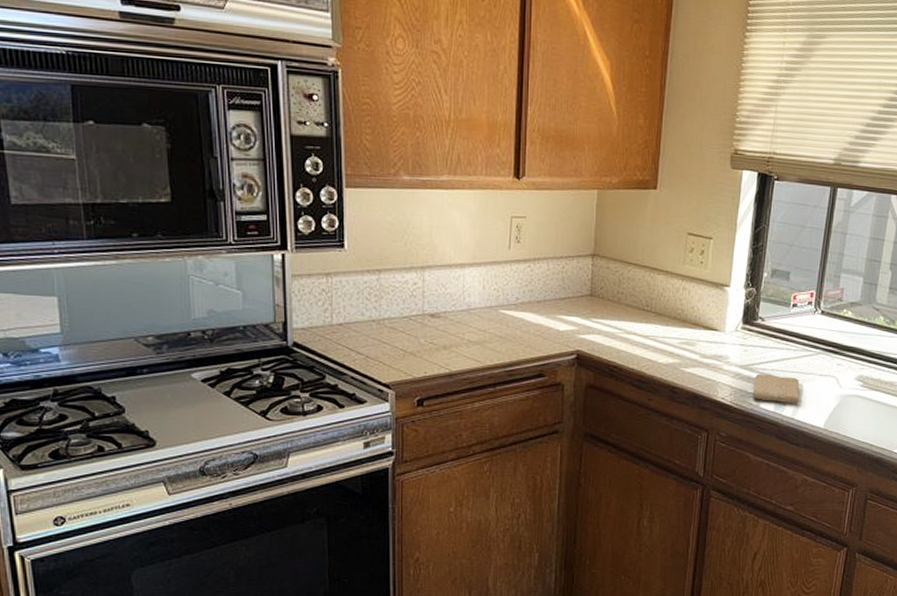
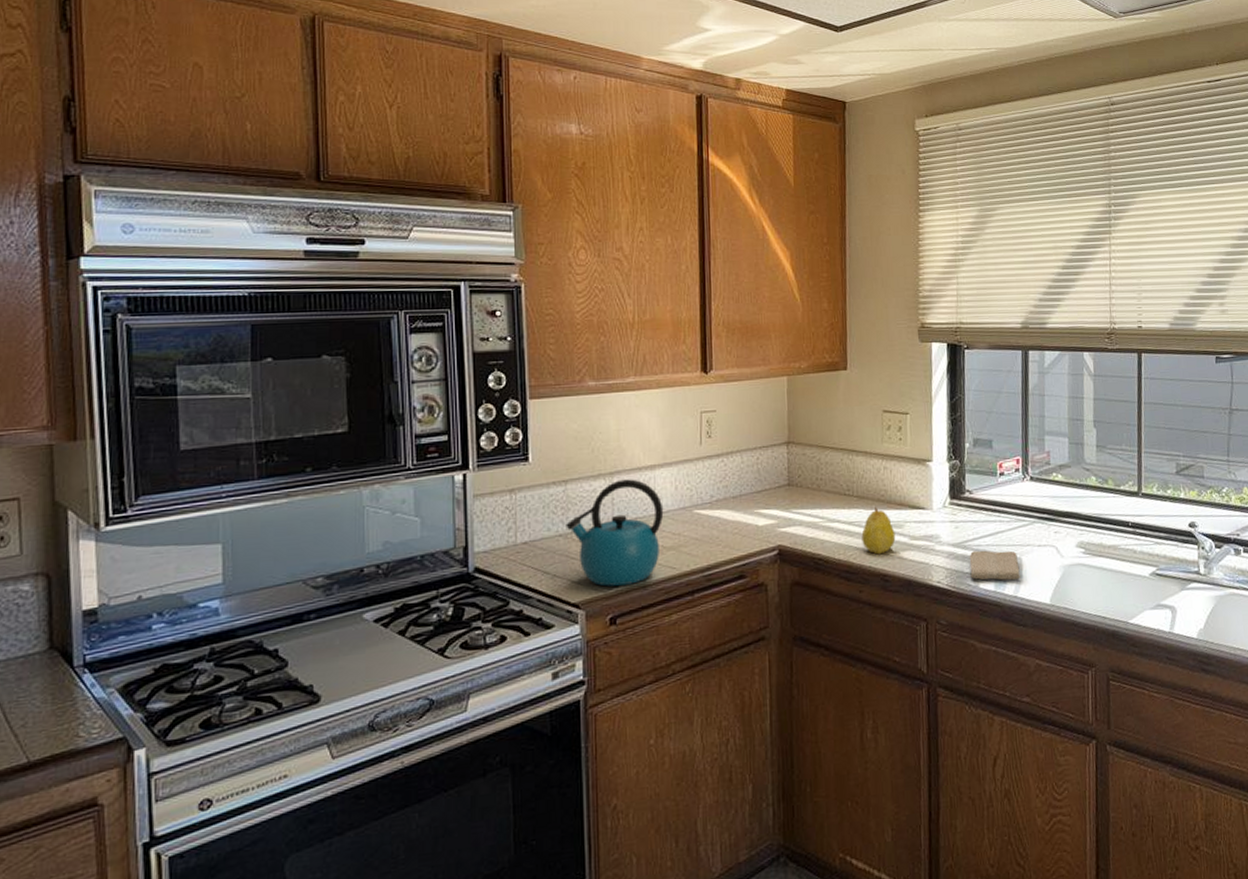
kettle: none [379,274,471,372] -> present [566,479,664,587]
fruit: none [655,323,688,368] -> present [861,506,896,555]

